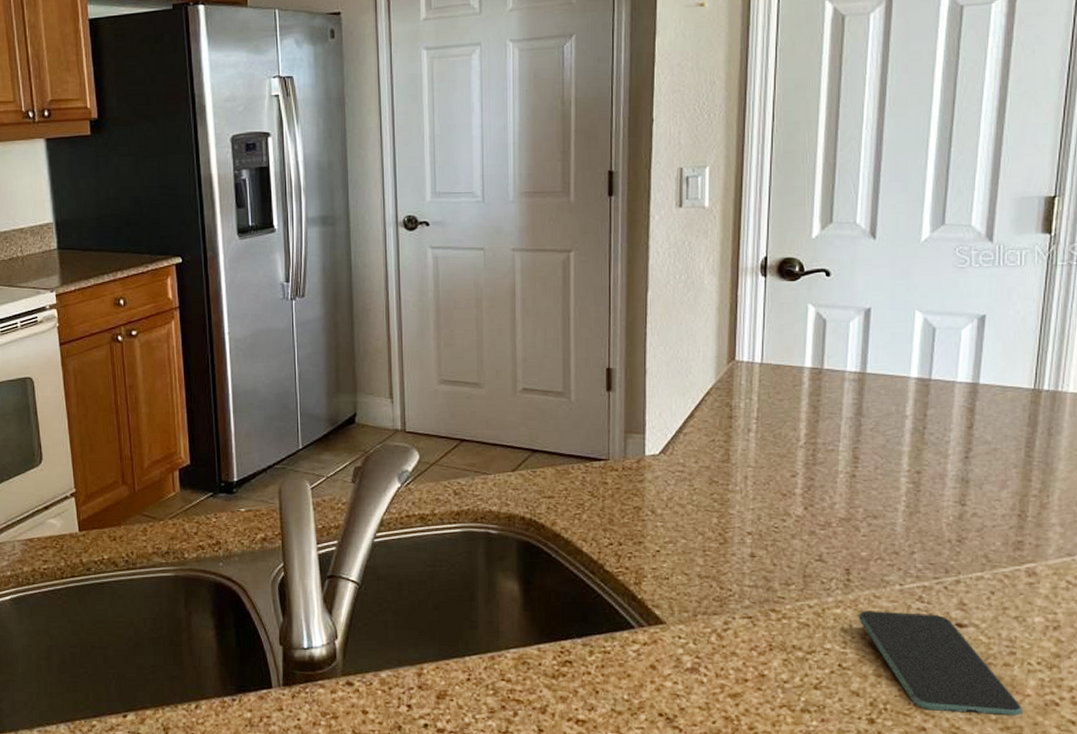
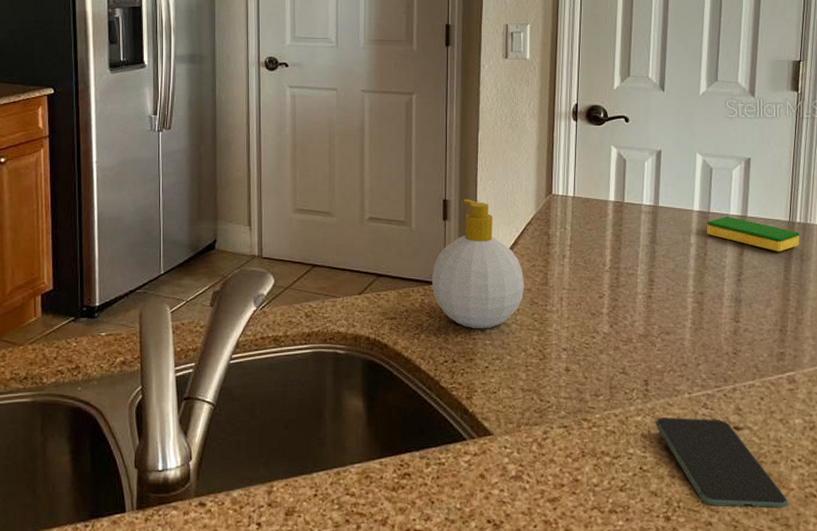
soap bottle: none [593,366,703,510] -> present [431,198,525,329]
dish sponge: none [926,383,1048,425] -> present [706,216,800,252]

